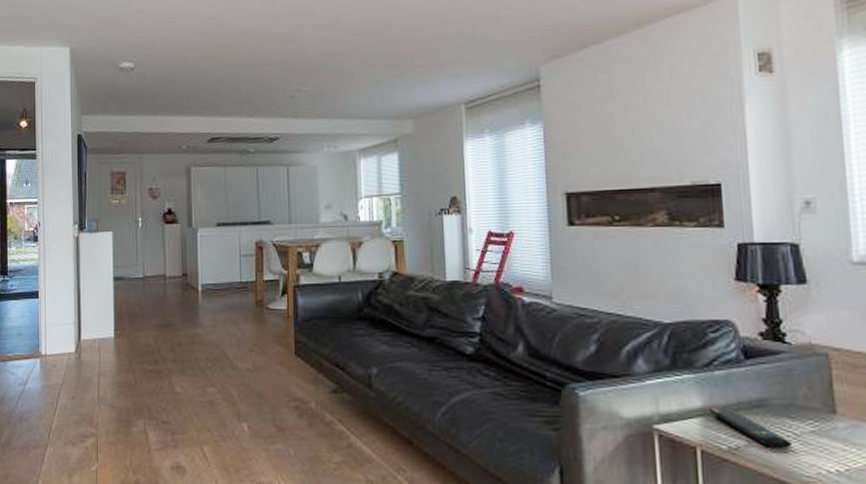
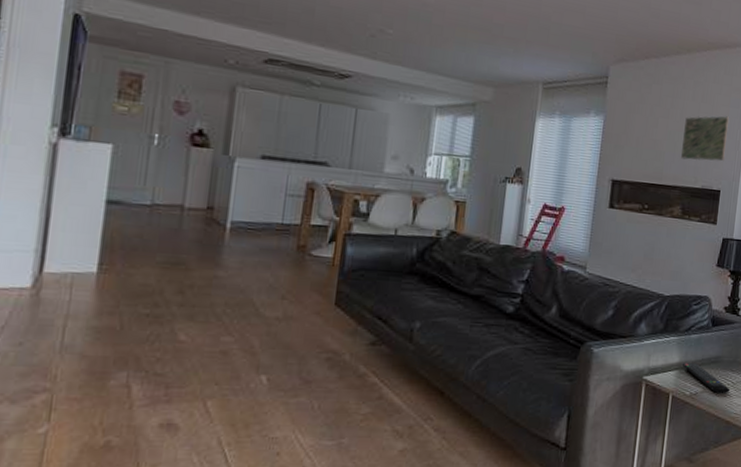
wall art: none [651,90,720,154] -> present [681,116,729,161]

